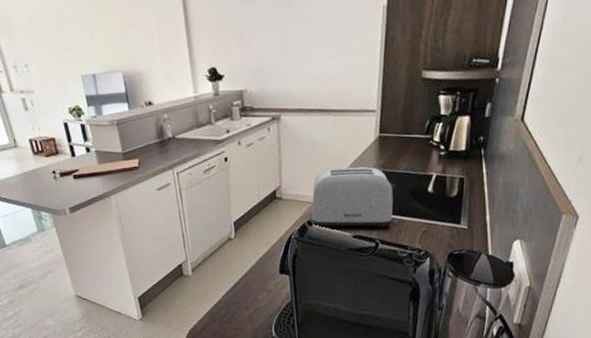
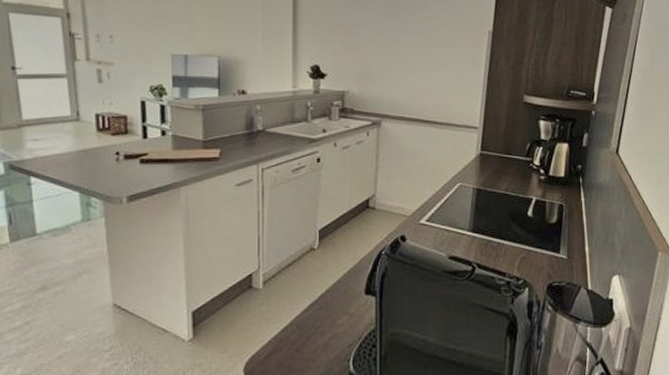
toaster: present [311,166,397,228] -> none [406,181,496,250]

